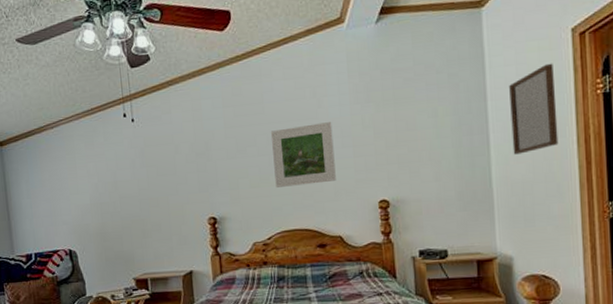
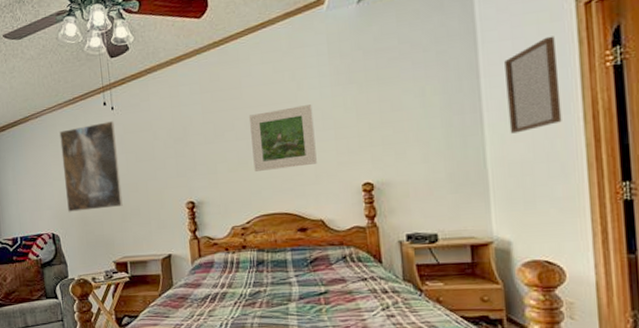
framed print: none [77,133,143,227] -> present [59,121,123,212]

